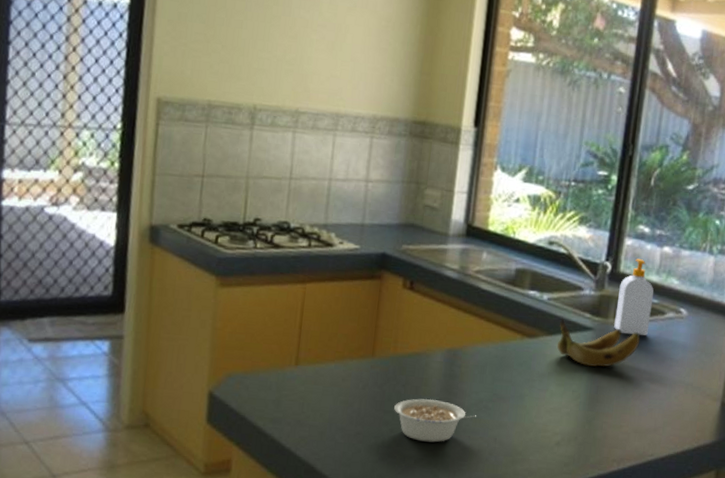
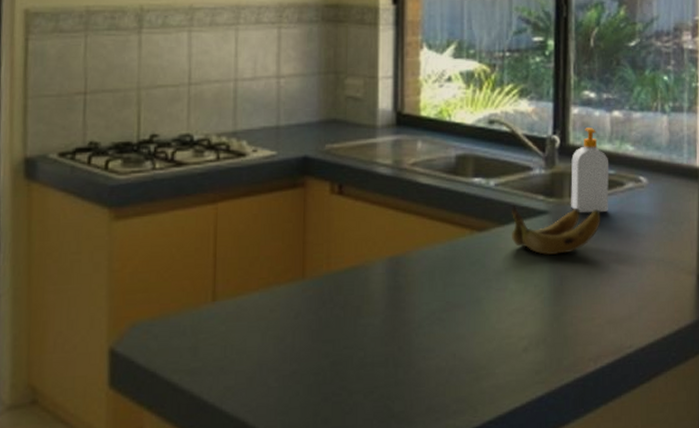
legume: present [394,398,476,443] -> none [334,319,429,371]

